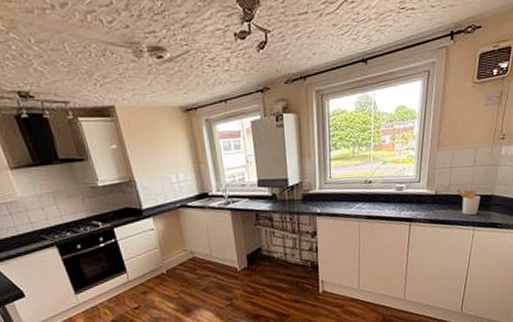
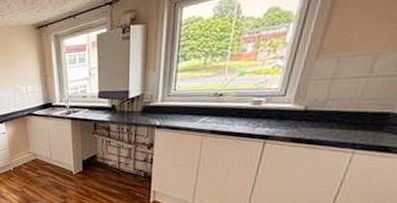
utensil holder: present [456,189,481,215] -> none [335,104,371,135]

